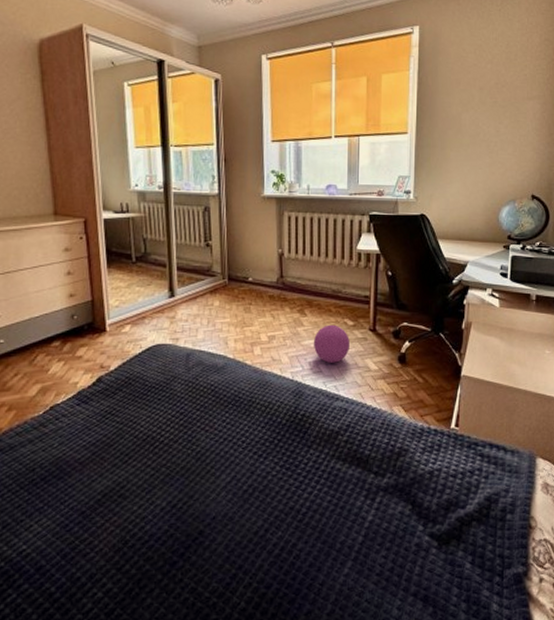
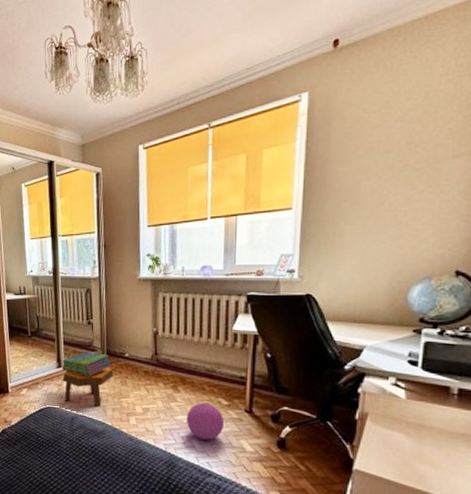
stack of books: none [174,278,233,304] -> present [61,352,111,375]
footstool: none [175,293,236,340] -> present [62,367,113,407]

